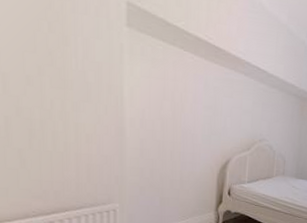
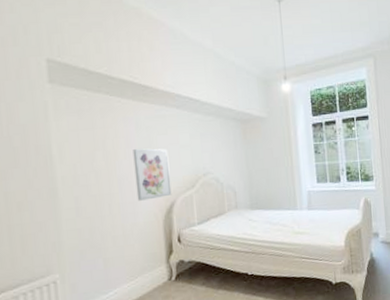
wall art: none [197,105,231,154] -> present [133,148,172,201]

